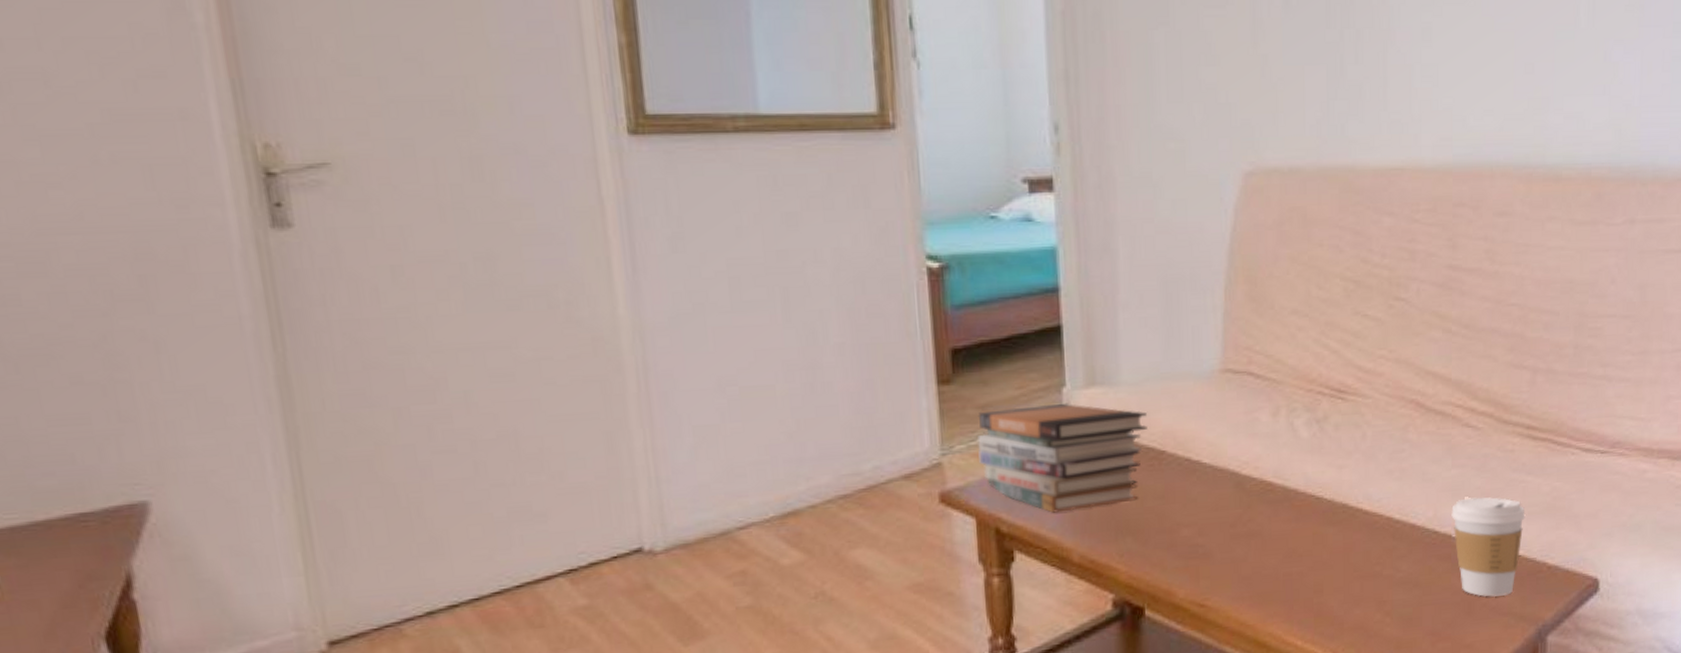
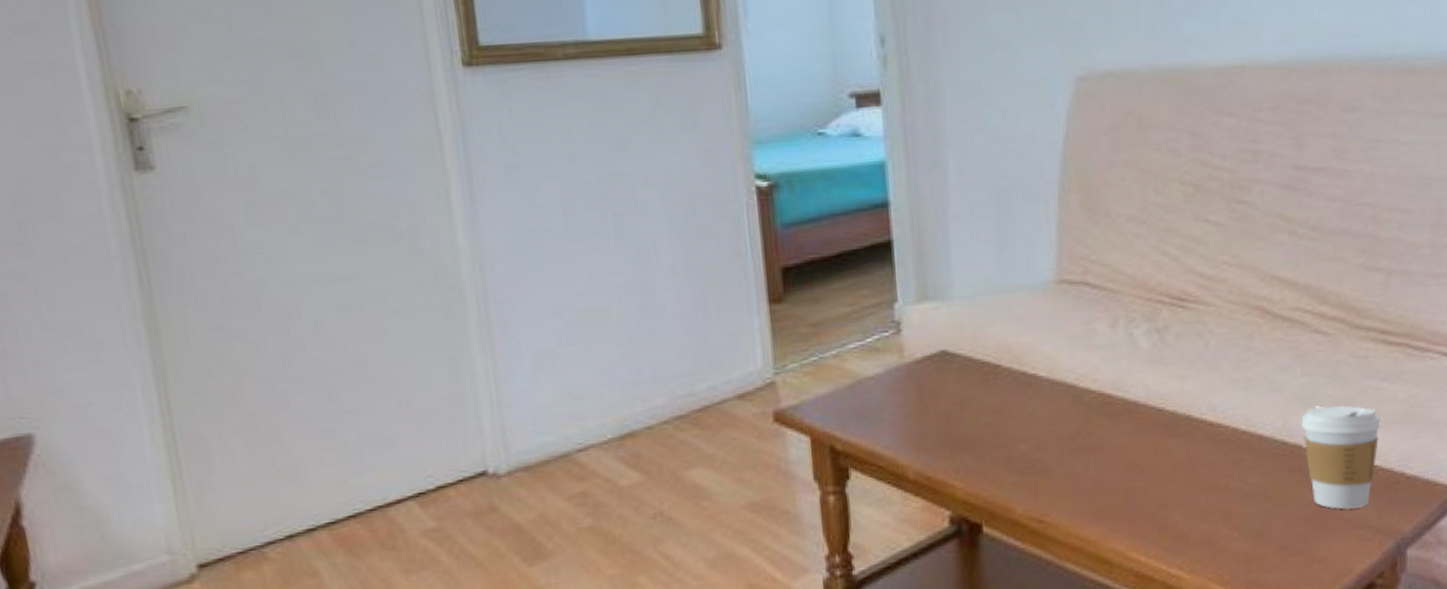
book stack: present [978,404,1147,513] -> none [810,319,981,430]

